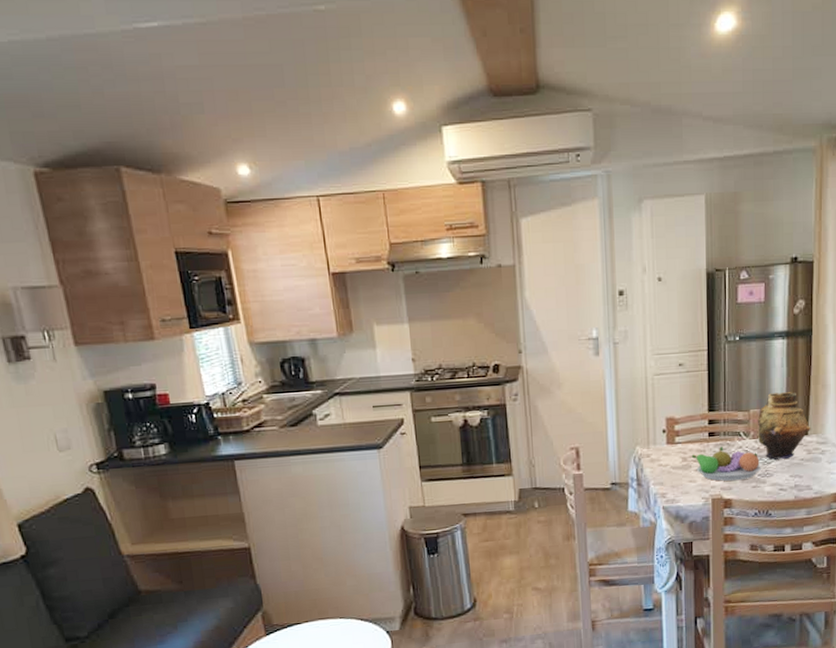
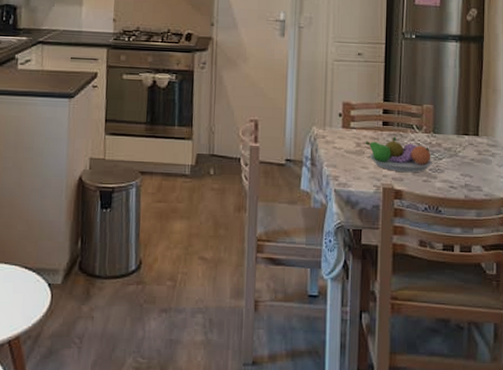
vase: present [758,392,810,460] -> none [430,91,481,157]

